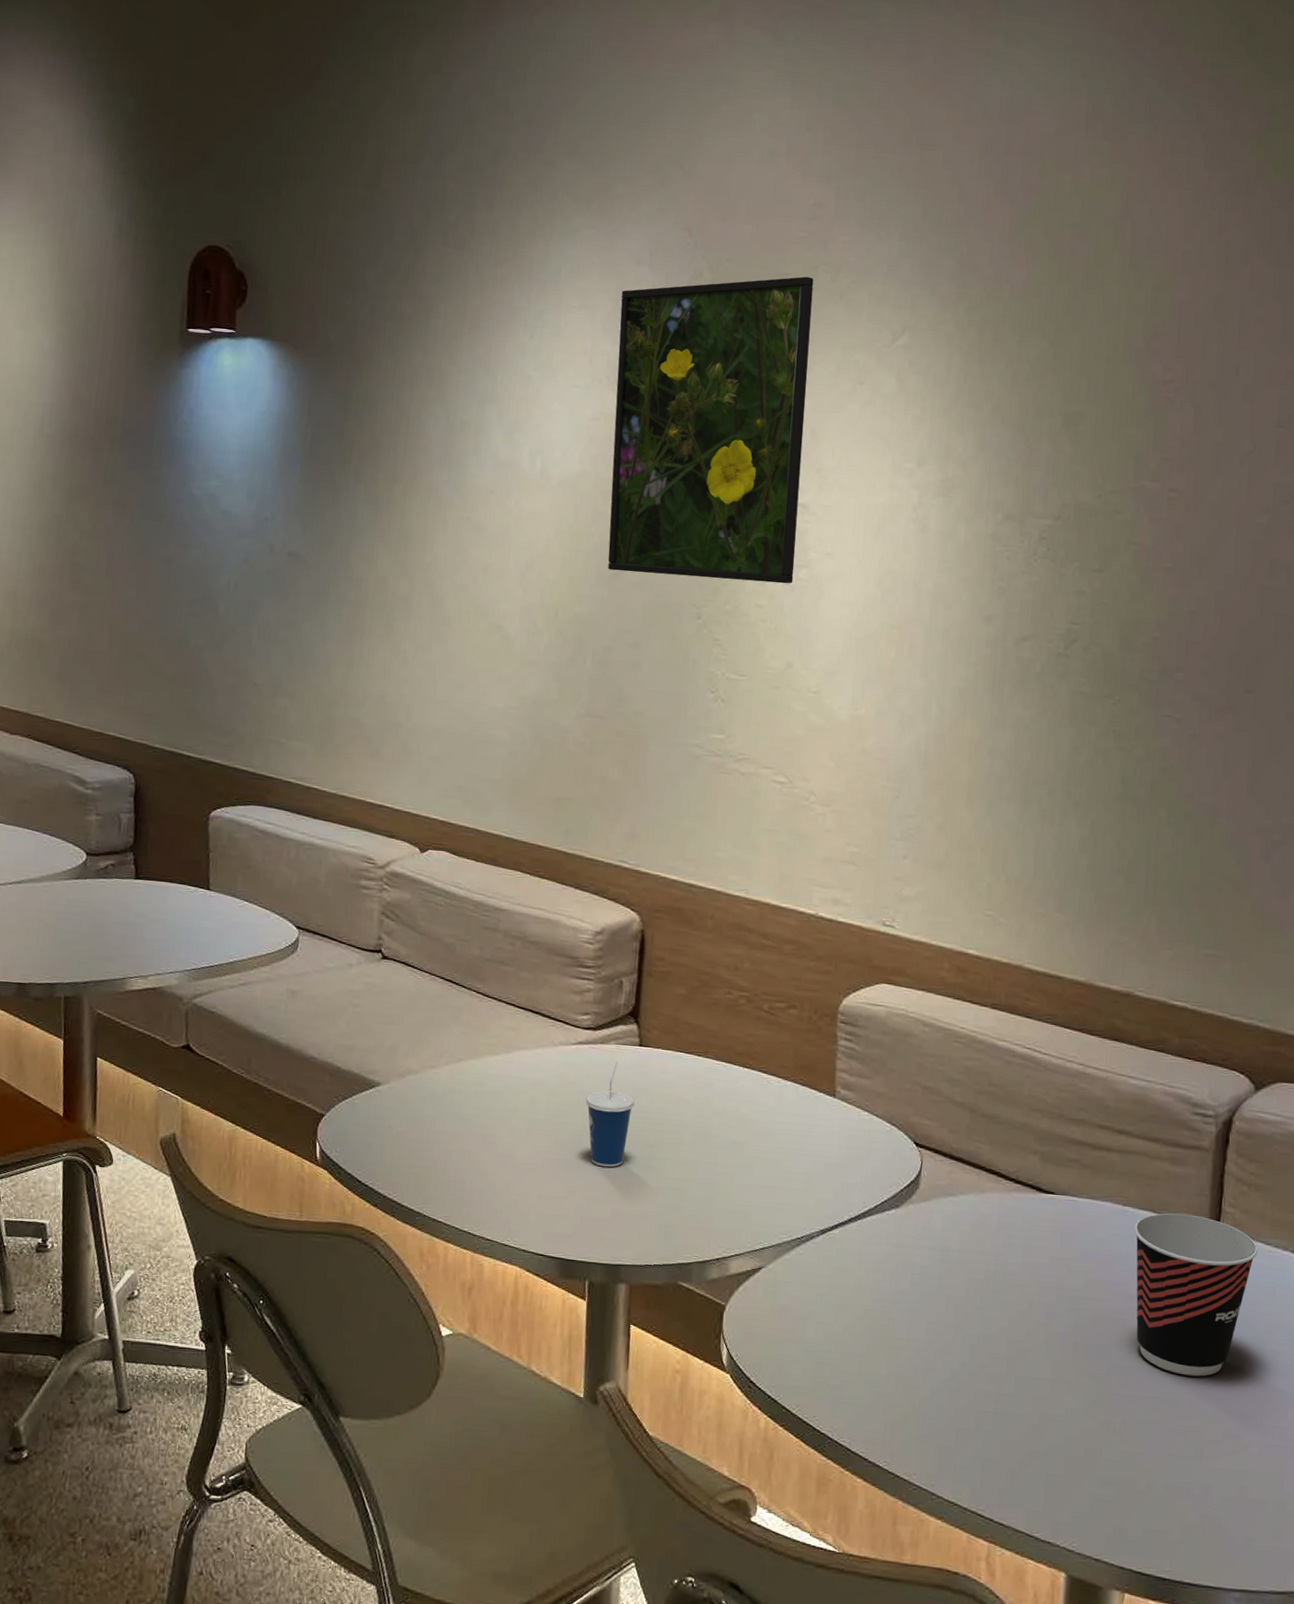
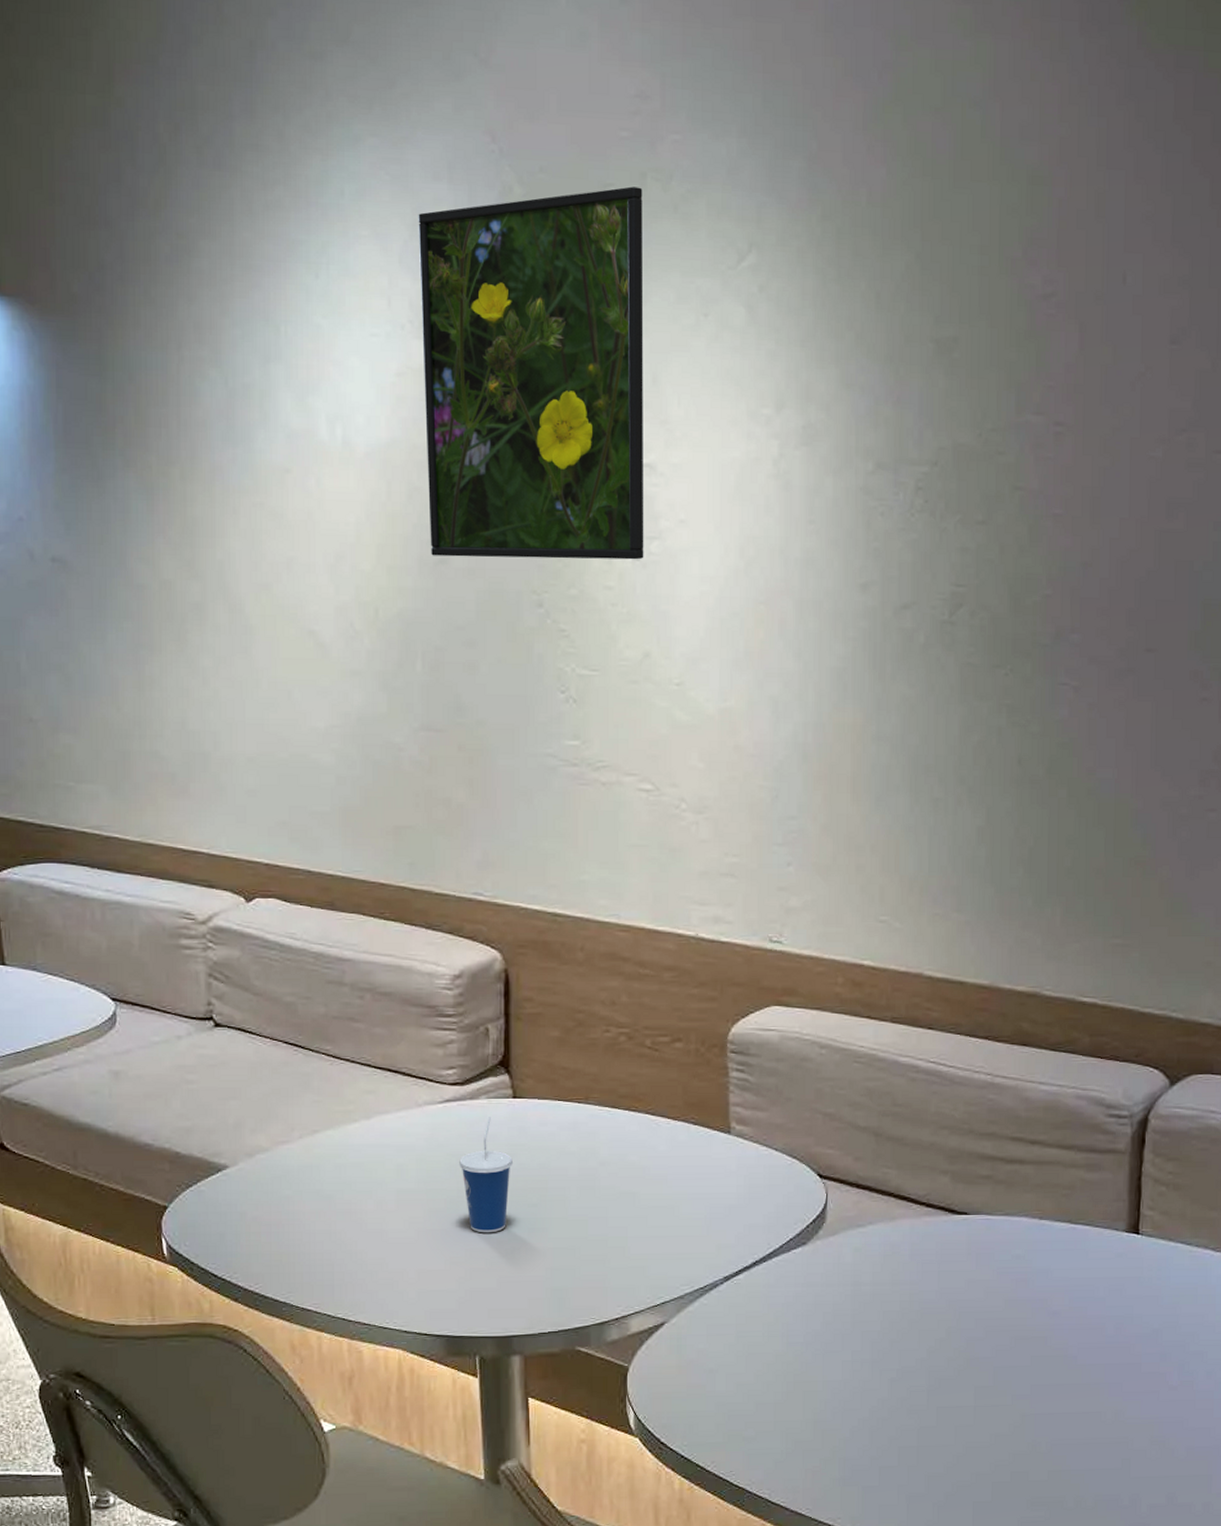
cup: present [1134,1213,1258,1377] -> none [1051,1222,1178,1387]

